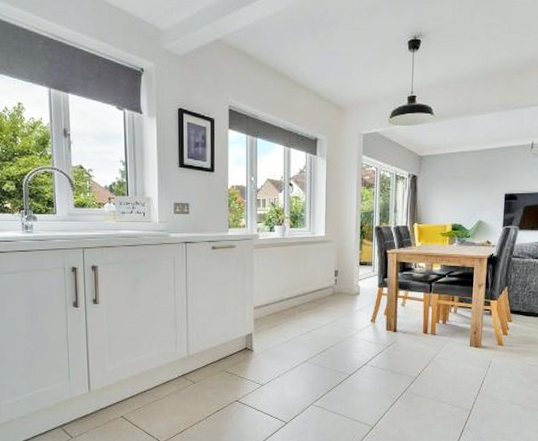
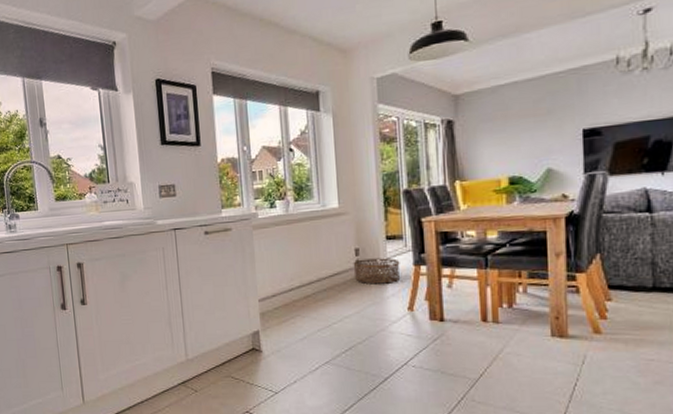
basket: none [332,279,368,300] -> present [353,258,401,284]

